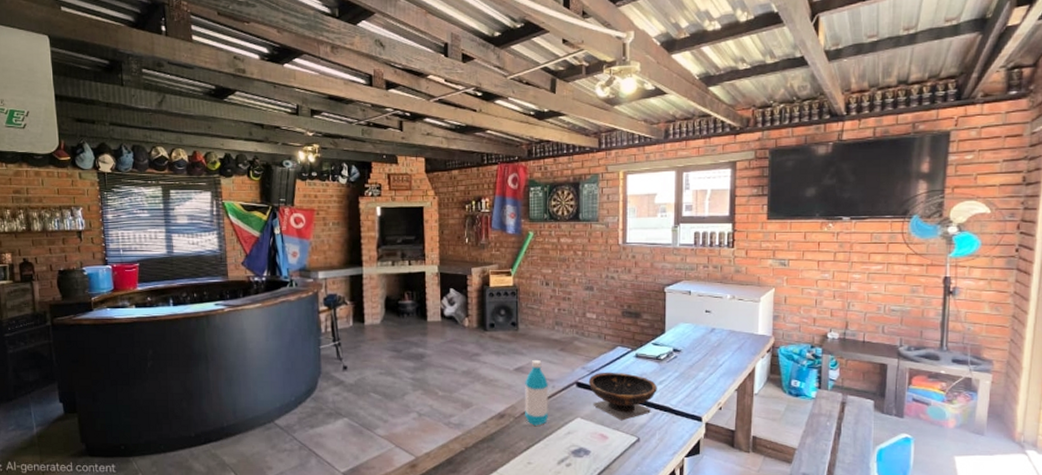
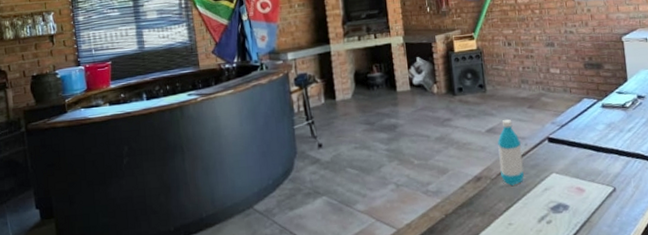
bowl: present [588,372,657,421] -> none [559,124,627,172]

